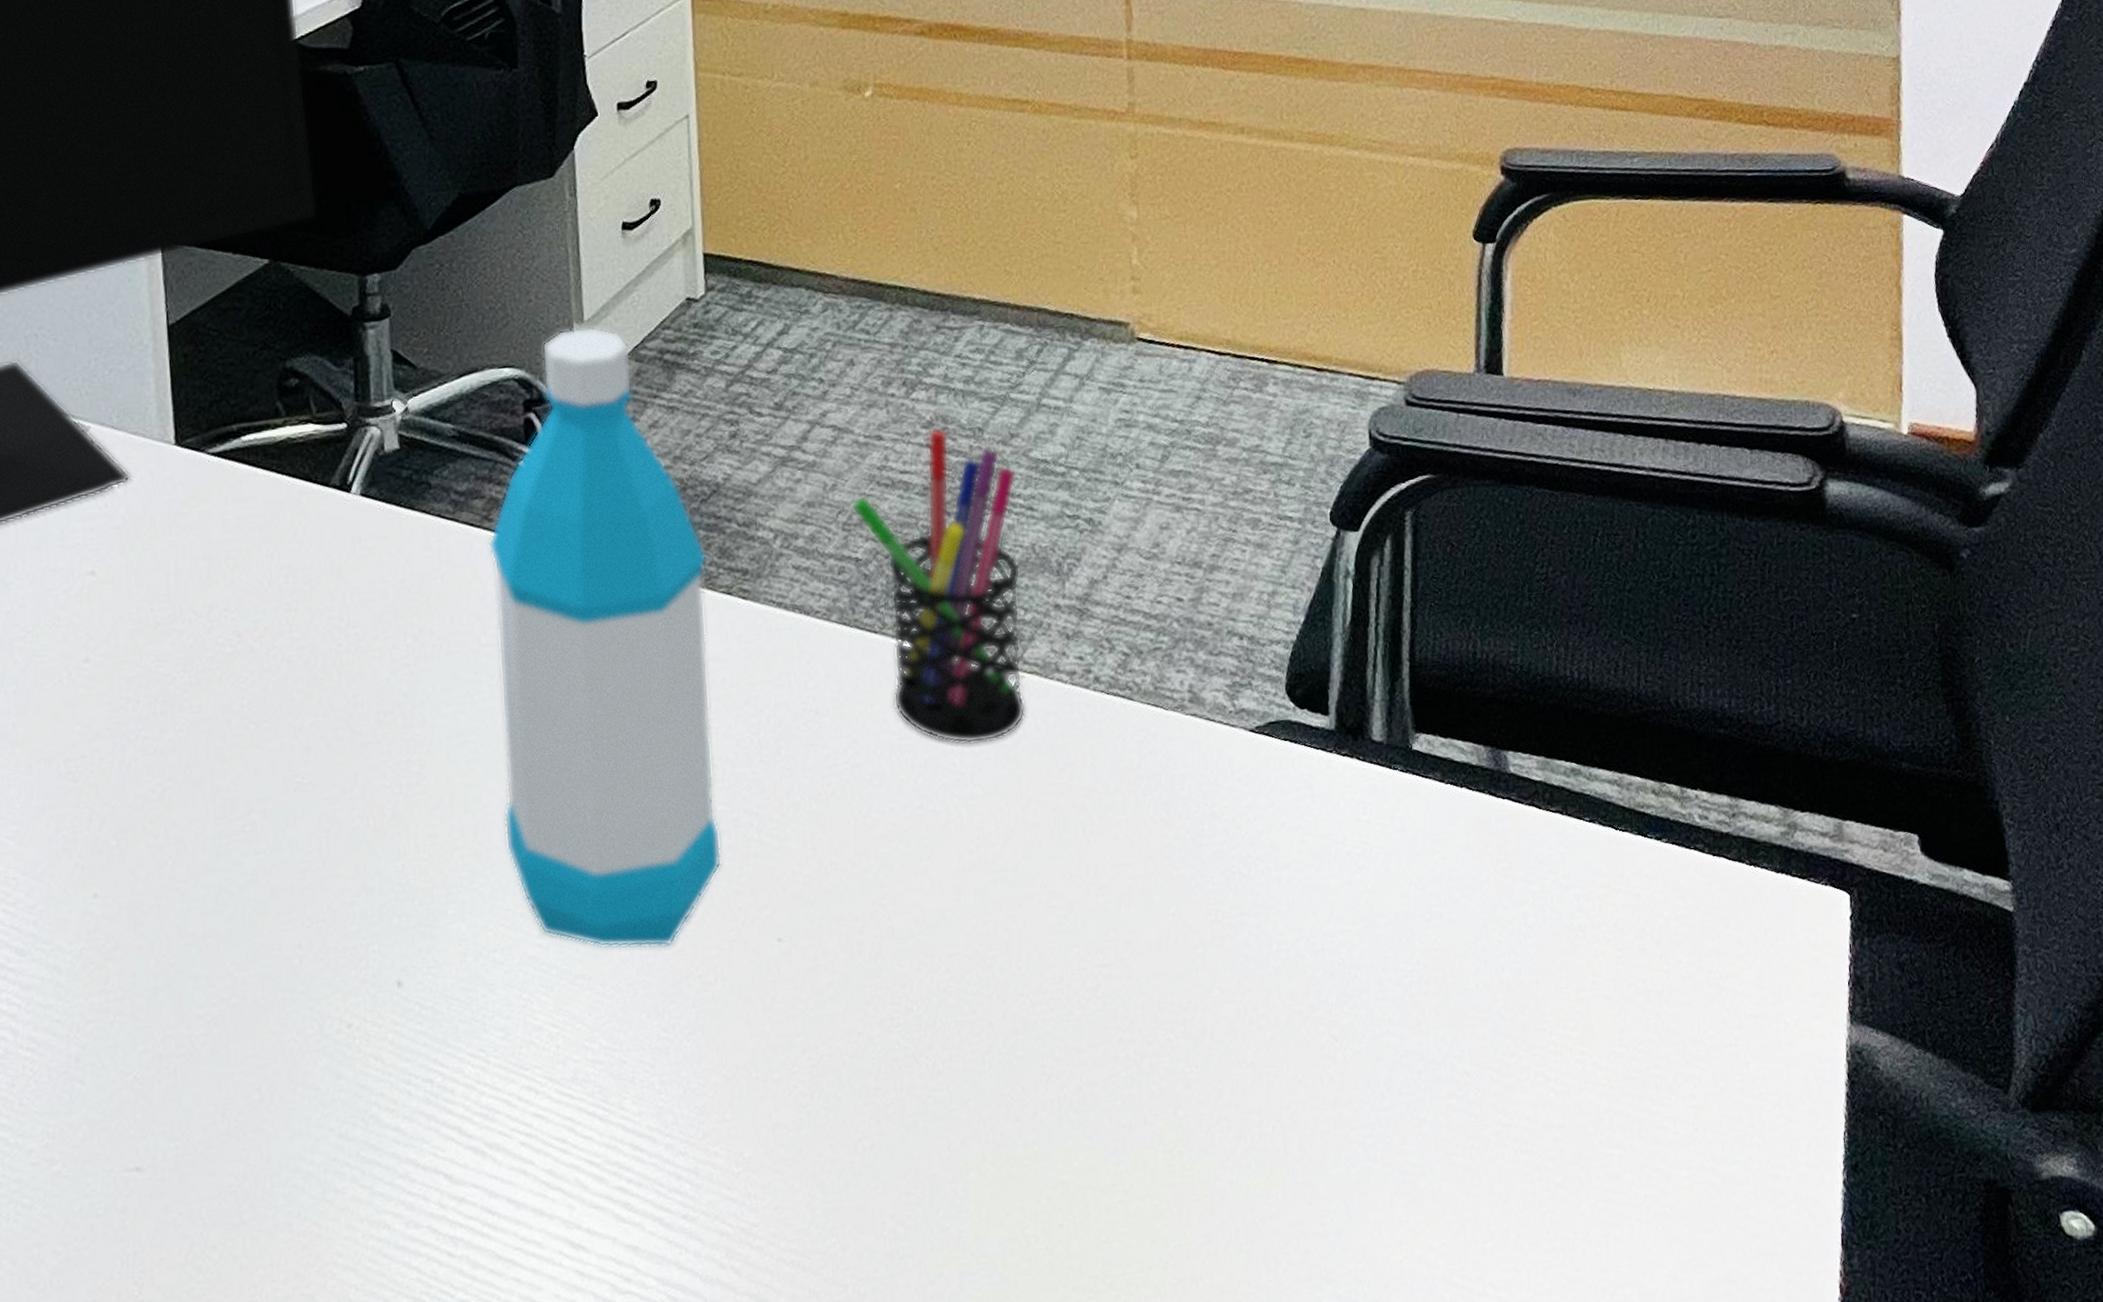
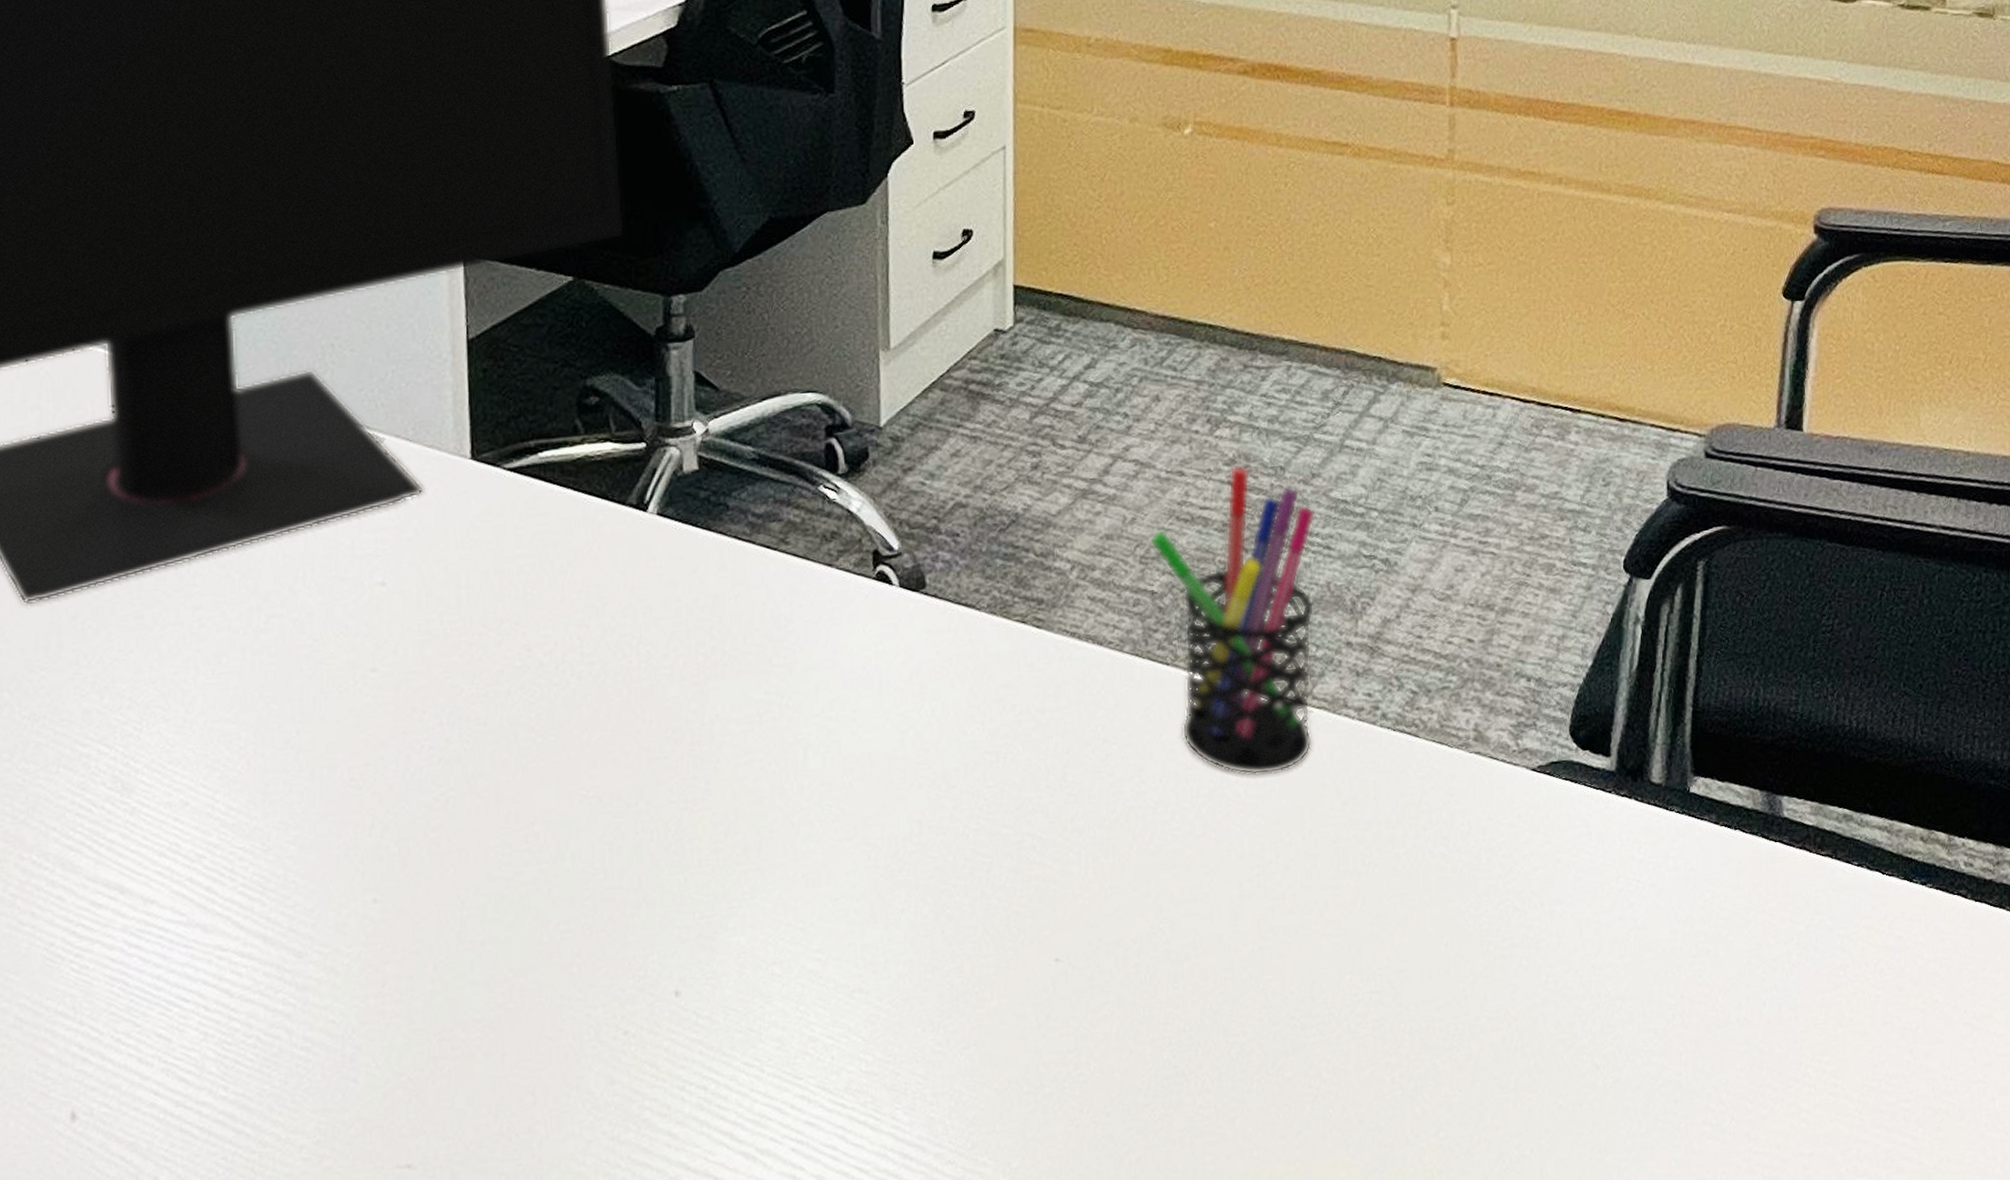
water bottle: present [488,326,722,948] -> none [784,354,1004,964]

